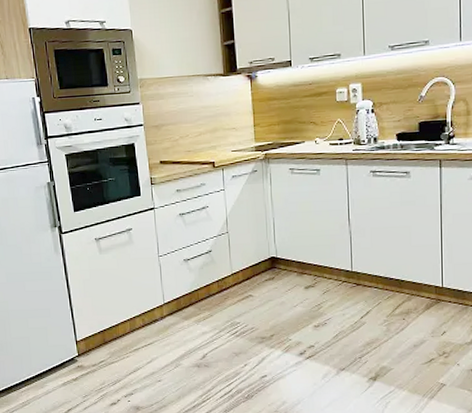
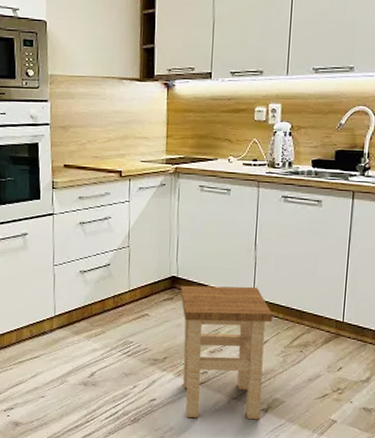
stool: none [280,260,372,391] -> present [180,285,272,420]

